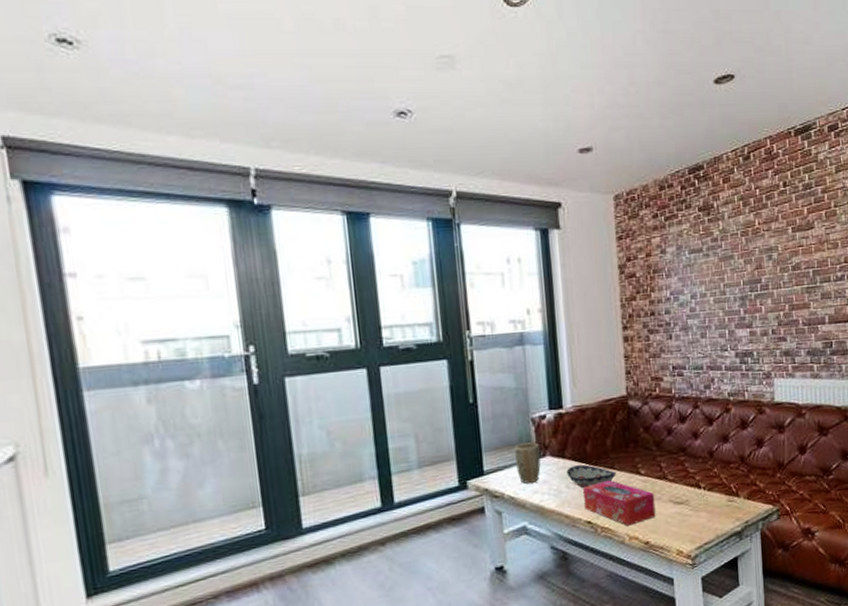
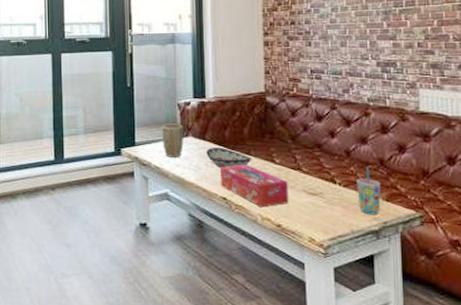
cup: none [720,466,743,517] -> present [357,167,381,215]

